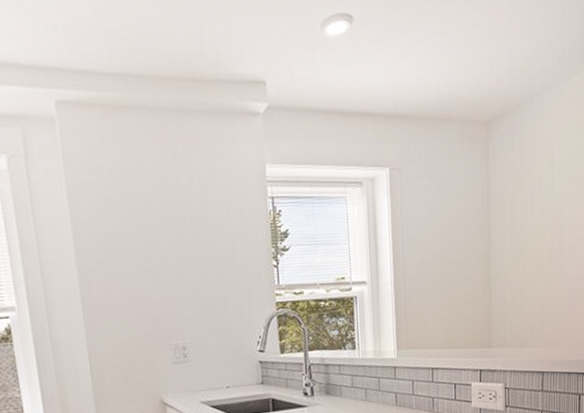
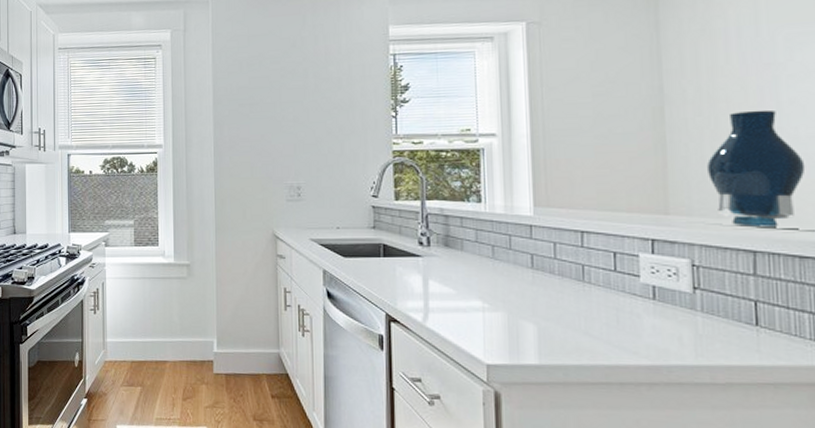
vase: none [516,255,575,353] -> present [706,109,806,227]

